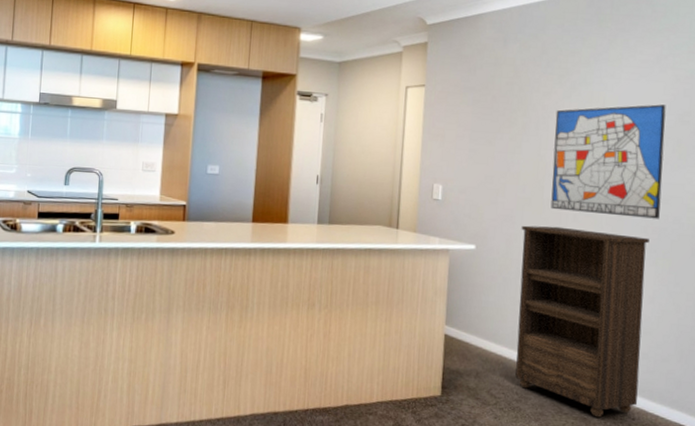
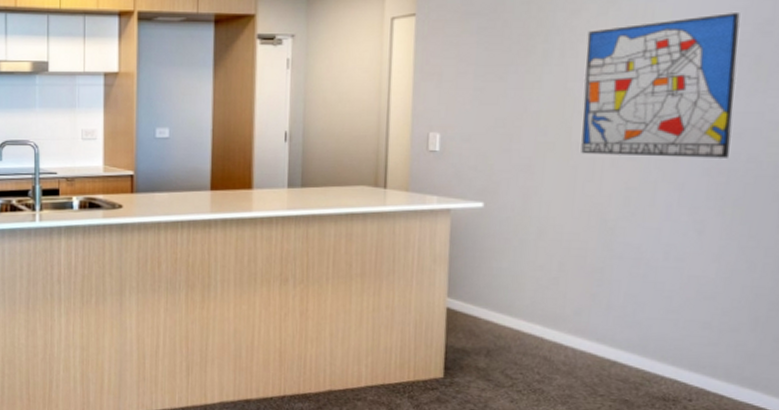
bookshelf: present [515,225,649,418] -> none [536,174,714,399]

